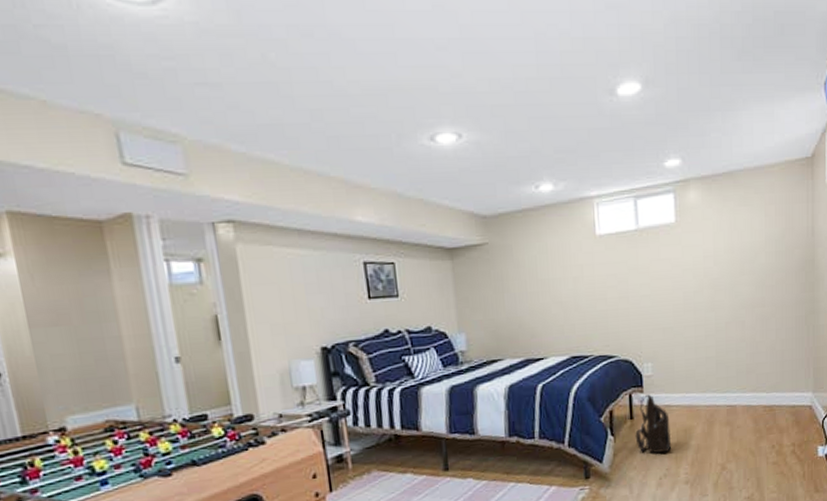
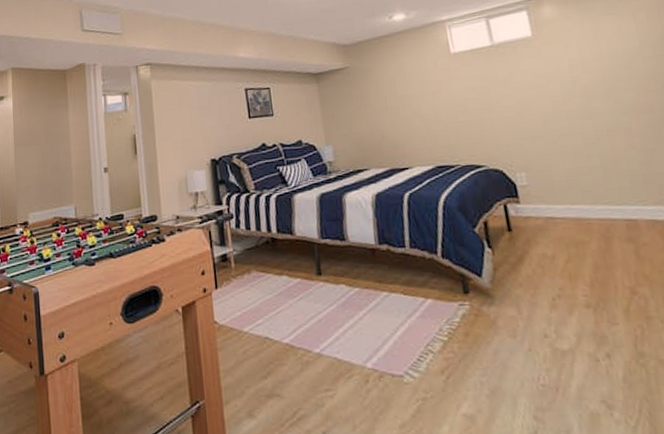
shoulder bag: present [635,394,672,454] -> none [516,205,563,271]

